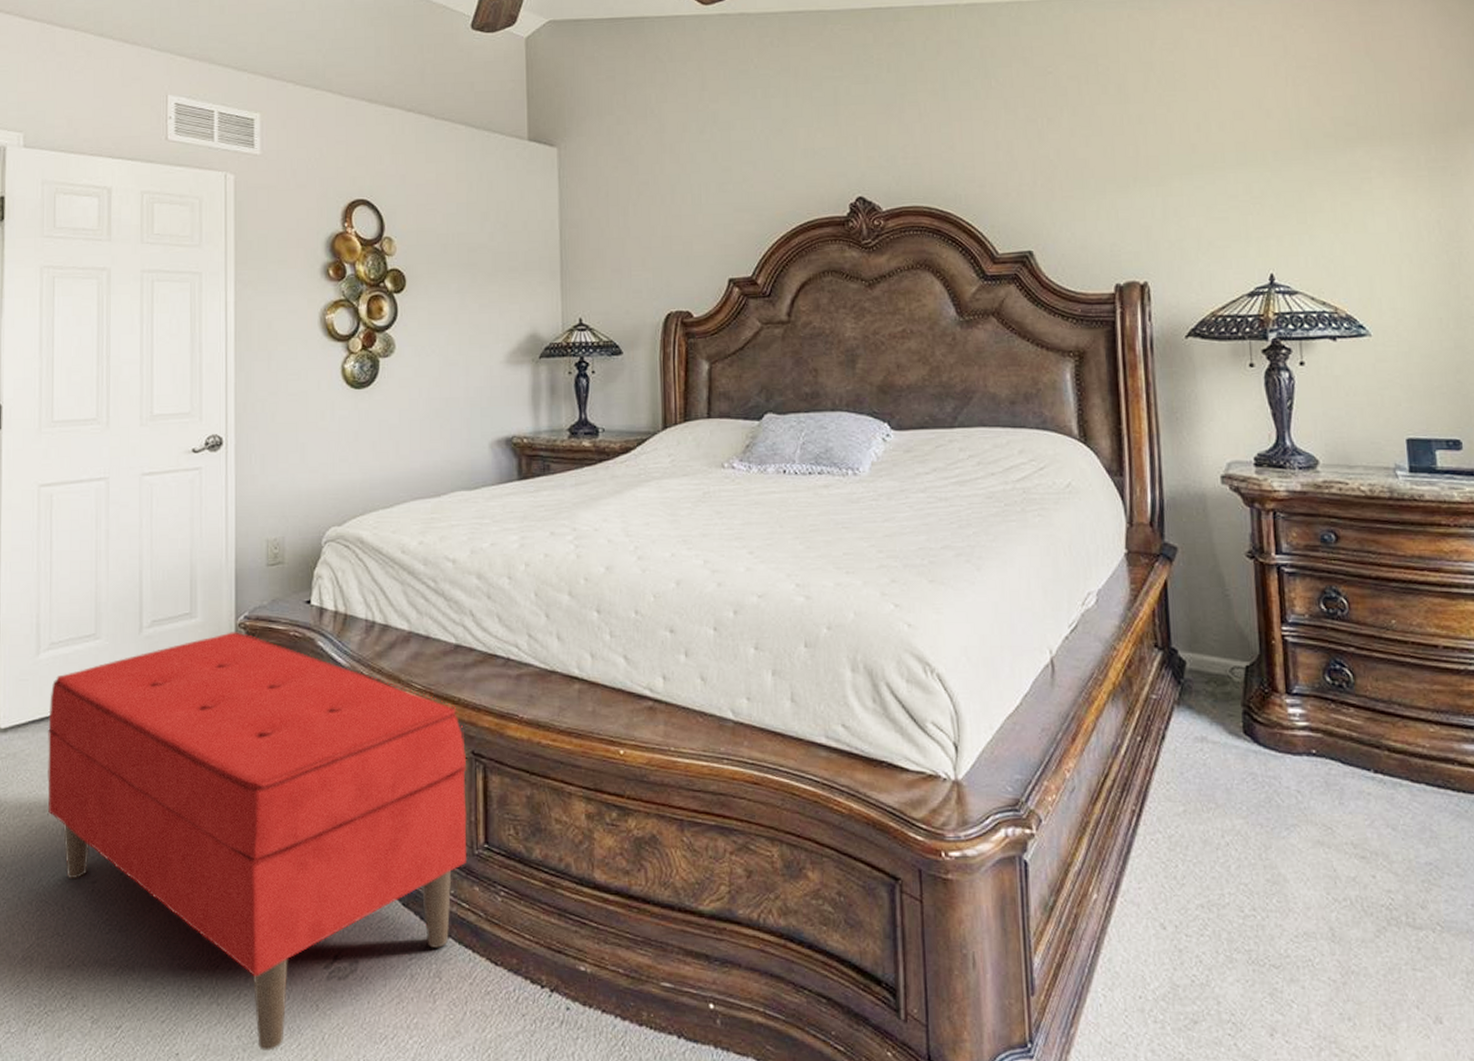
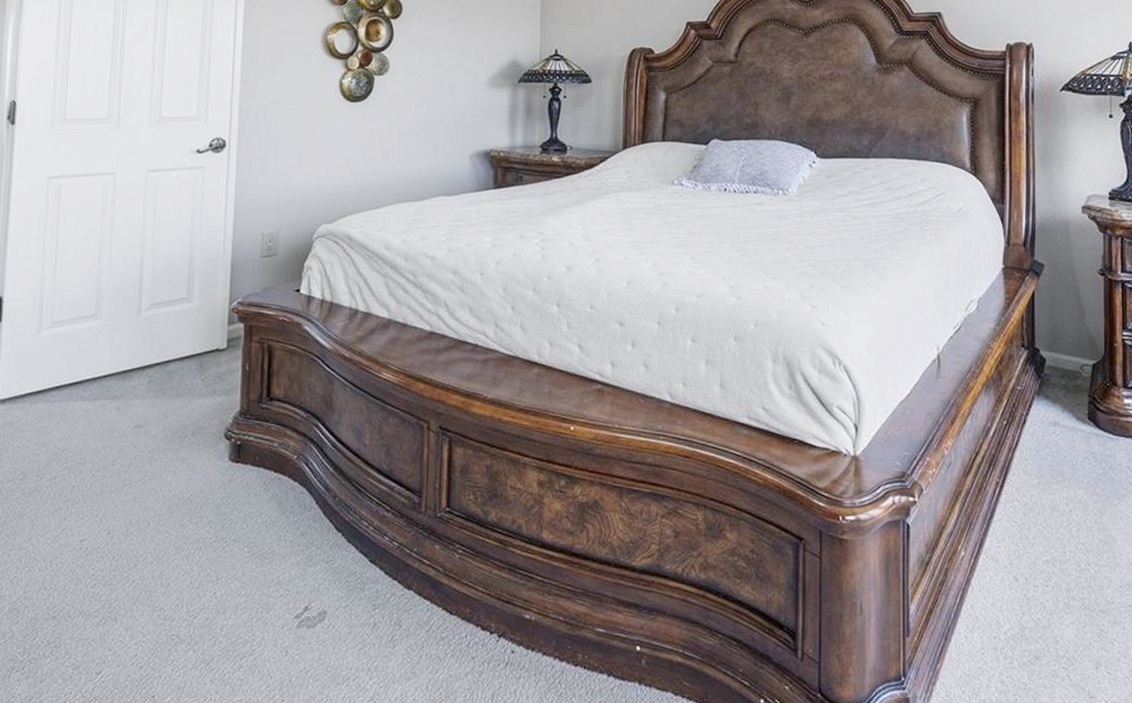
bench: present [47,632,467,1051] -> none [42,316,435,692]

